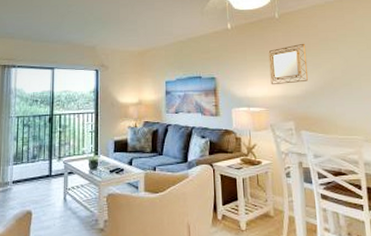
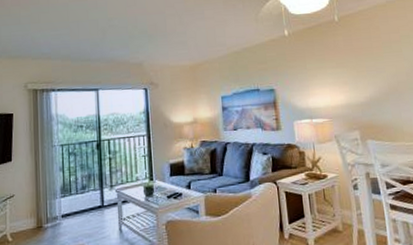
home mirror: present [268,43,309,85] -> none [329,47,372,94]

